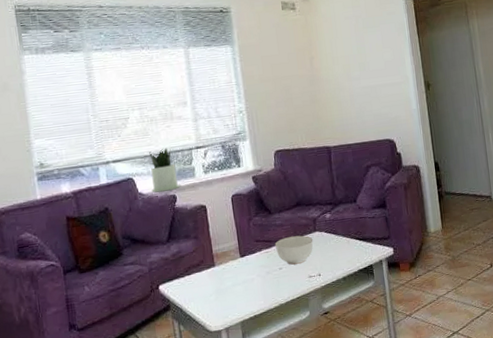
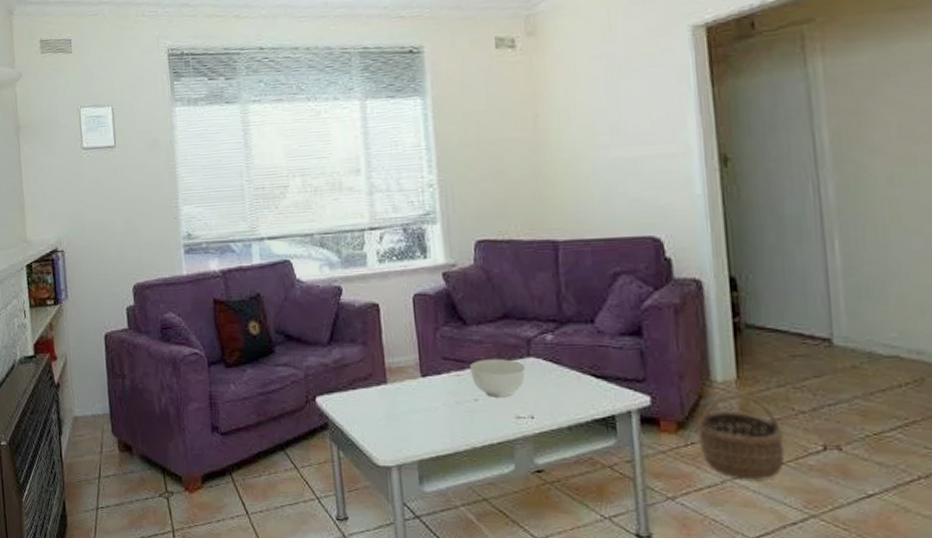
planter: present [149,147,180,194] -> none [311,225,348,282]
wicker basket: none [421,238,471,294] -> present [696,394,785,480]

